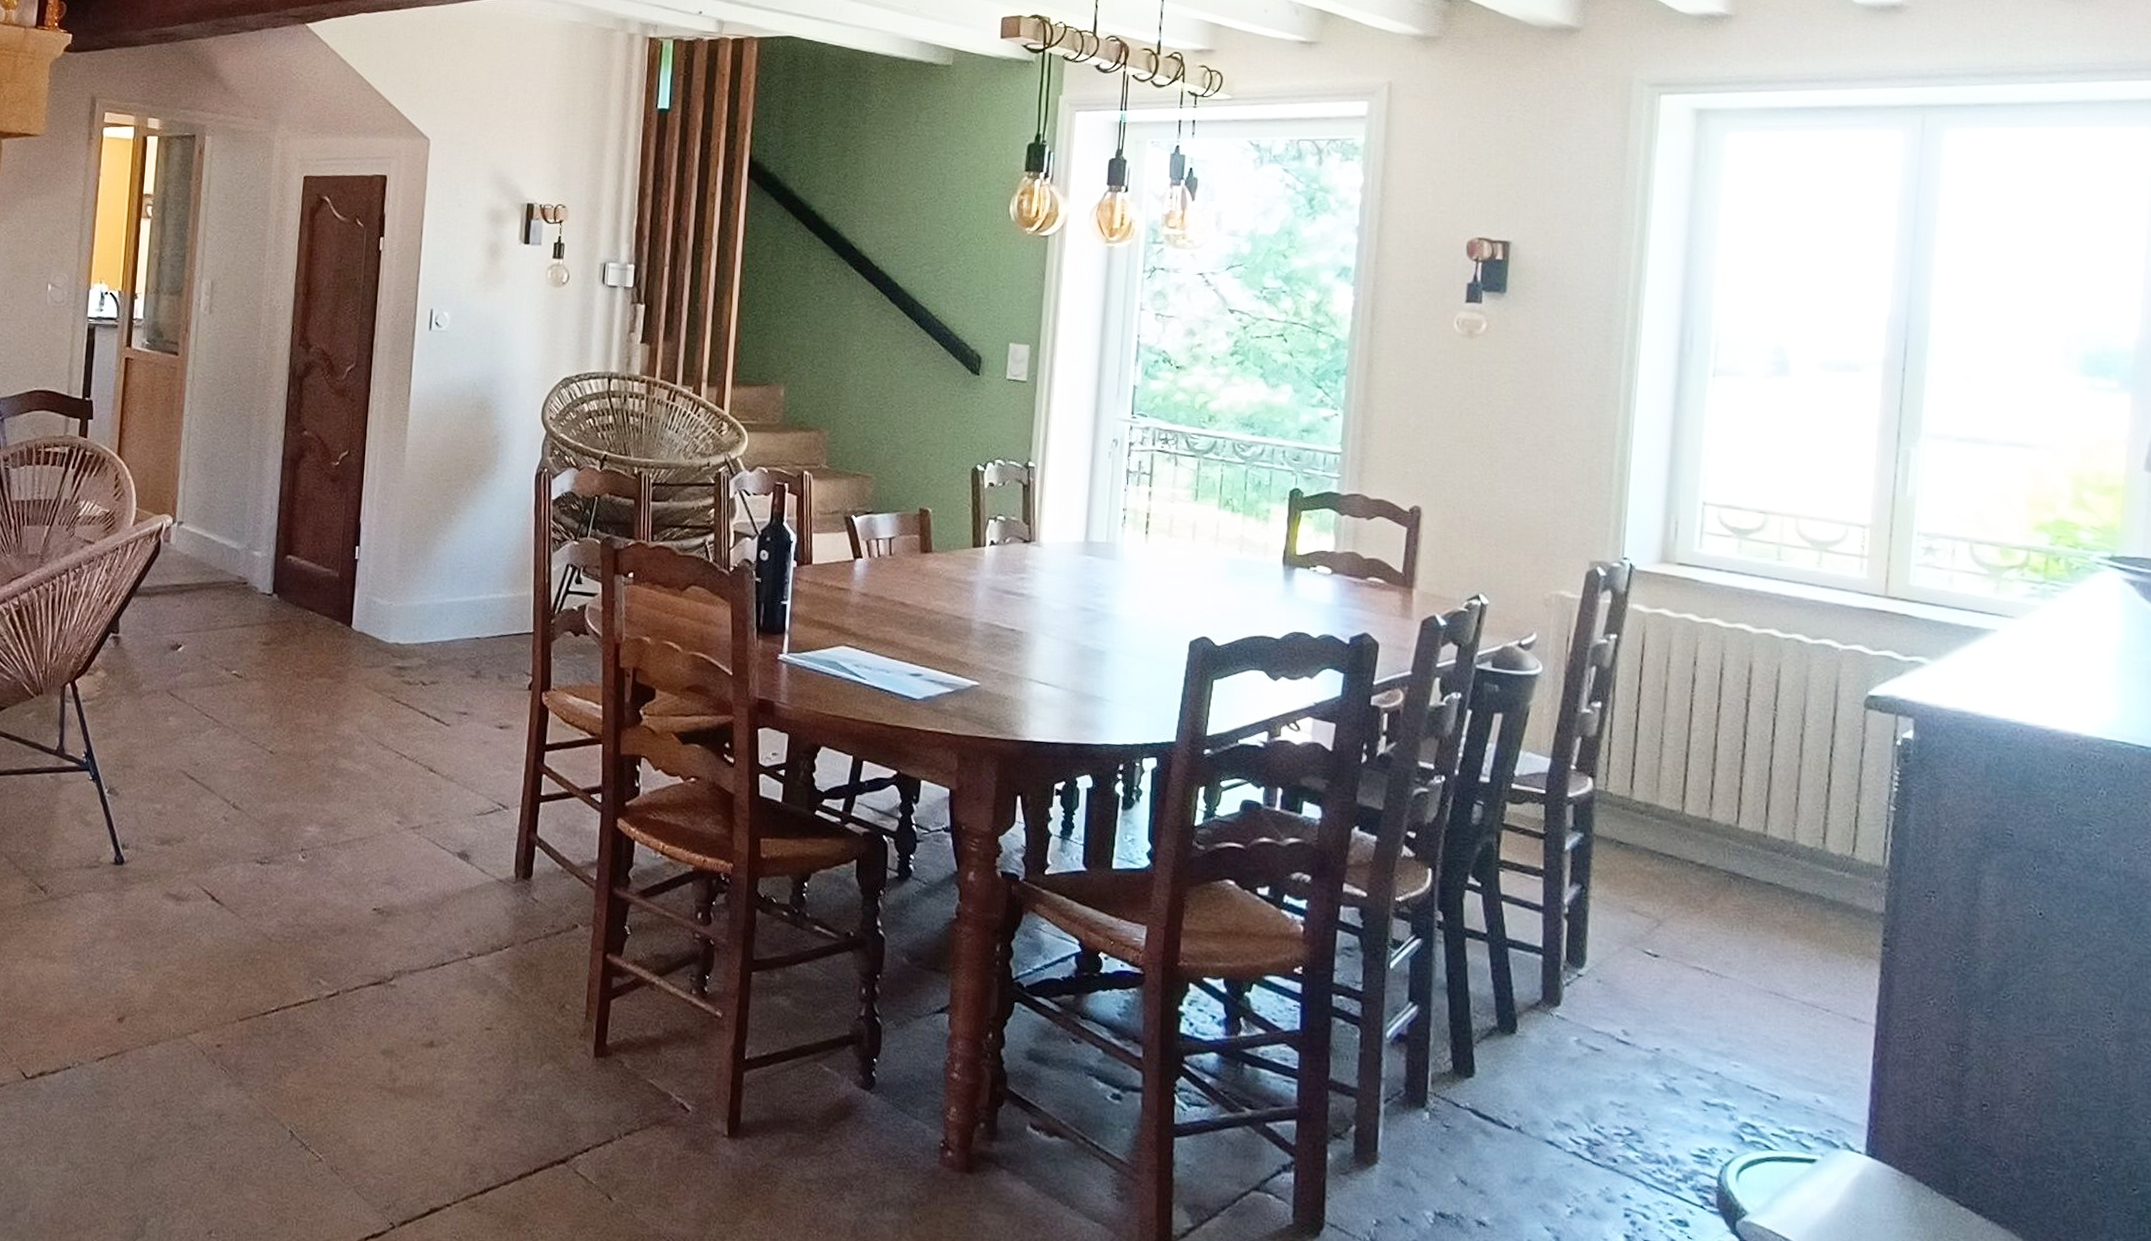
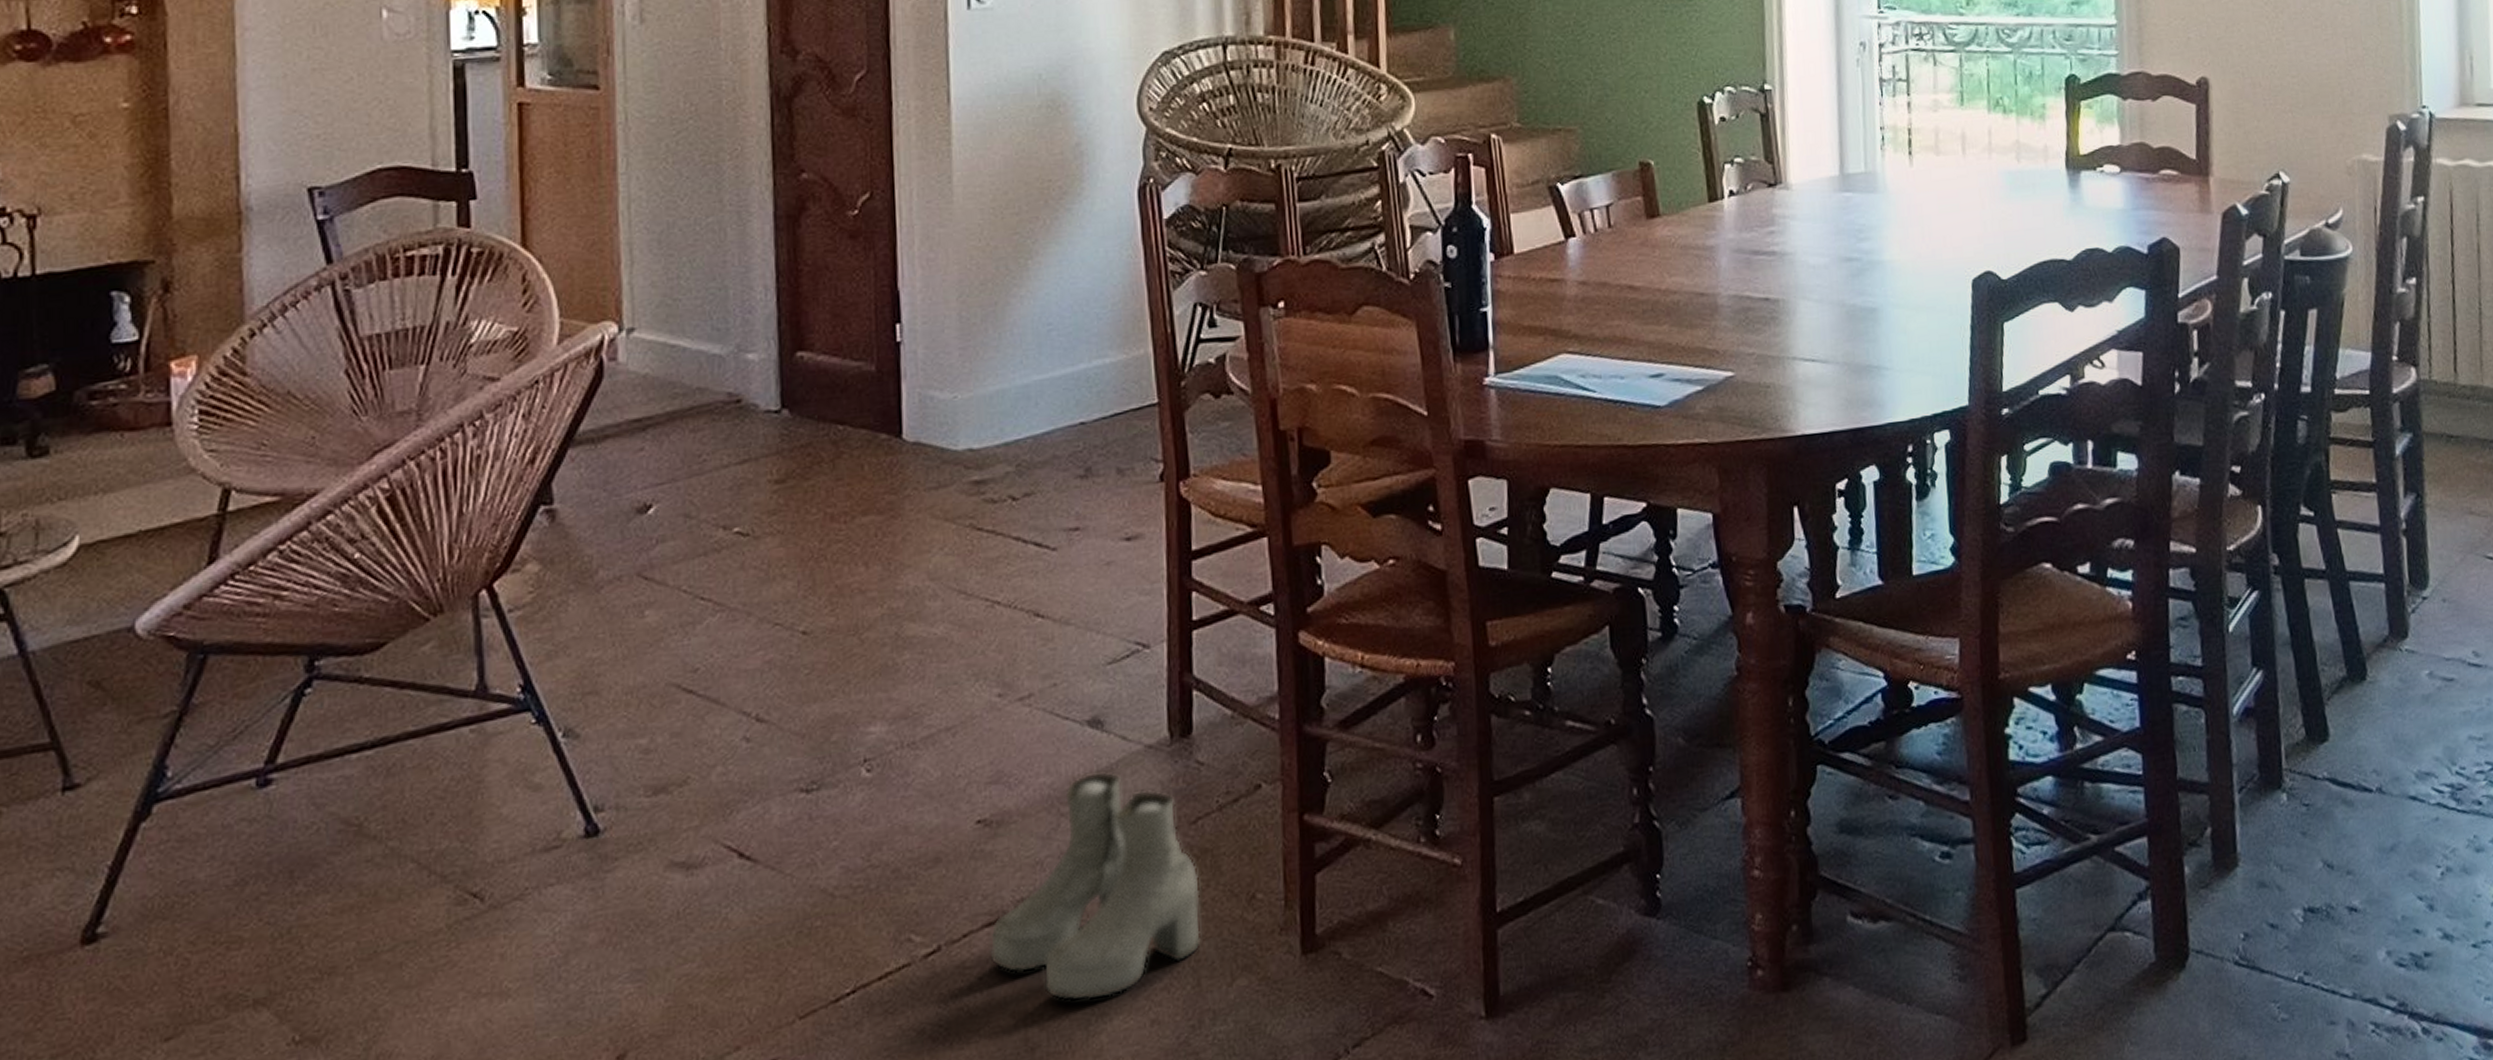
boots: none [372,890,525,1056] -> present [989,771,1201,1002]

